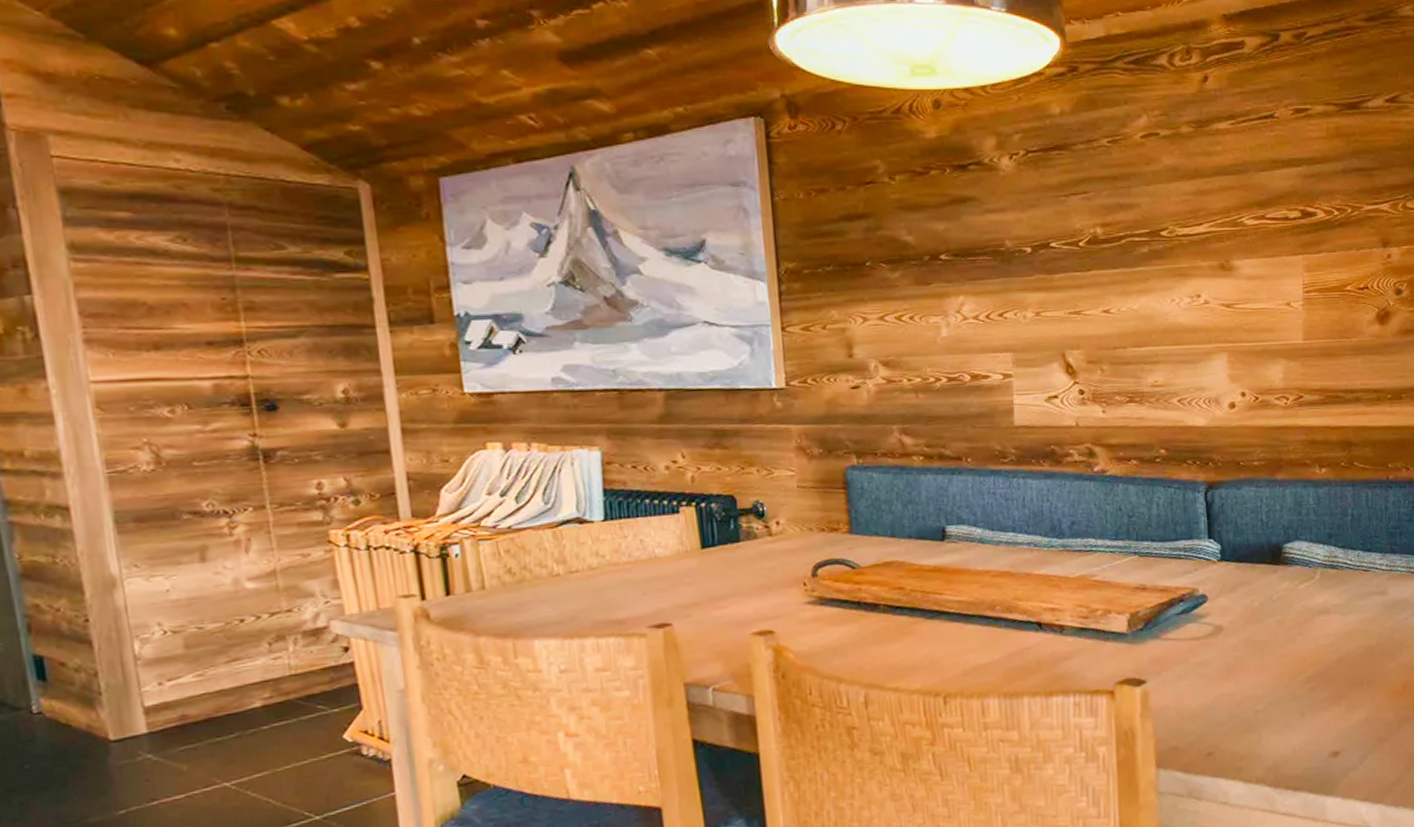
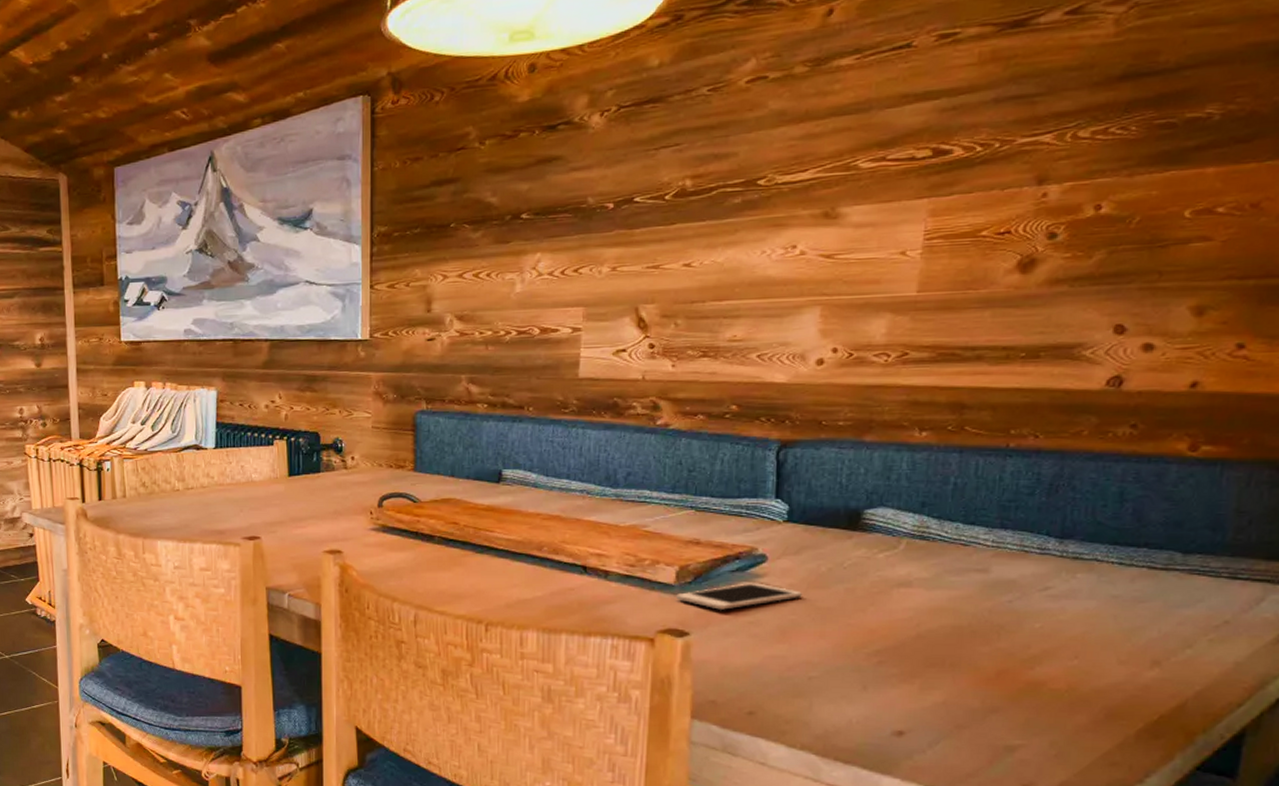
cell phone: none [1130,623,1241,654] -> present [676,583,802,610]

